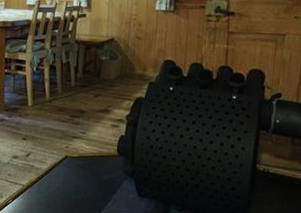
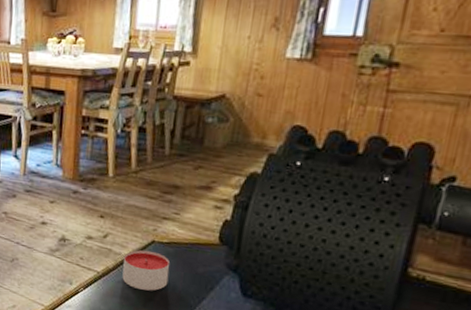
candle: none [43,164,81,198] -> present [122,250,170,291]

